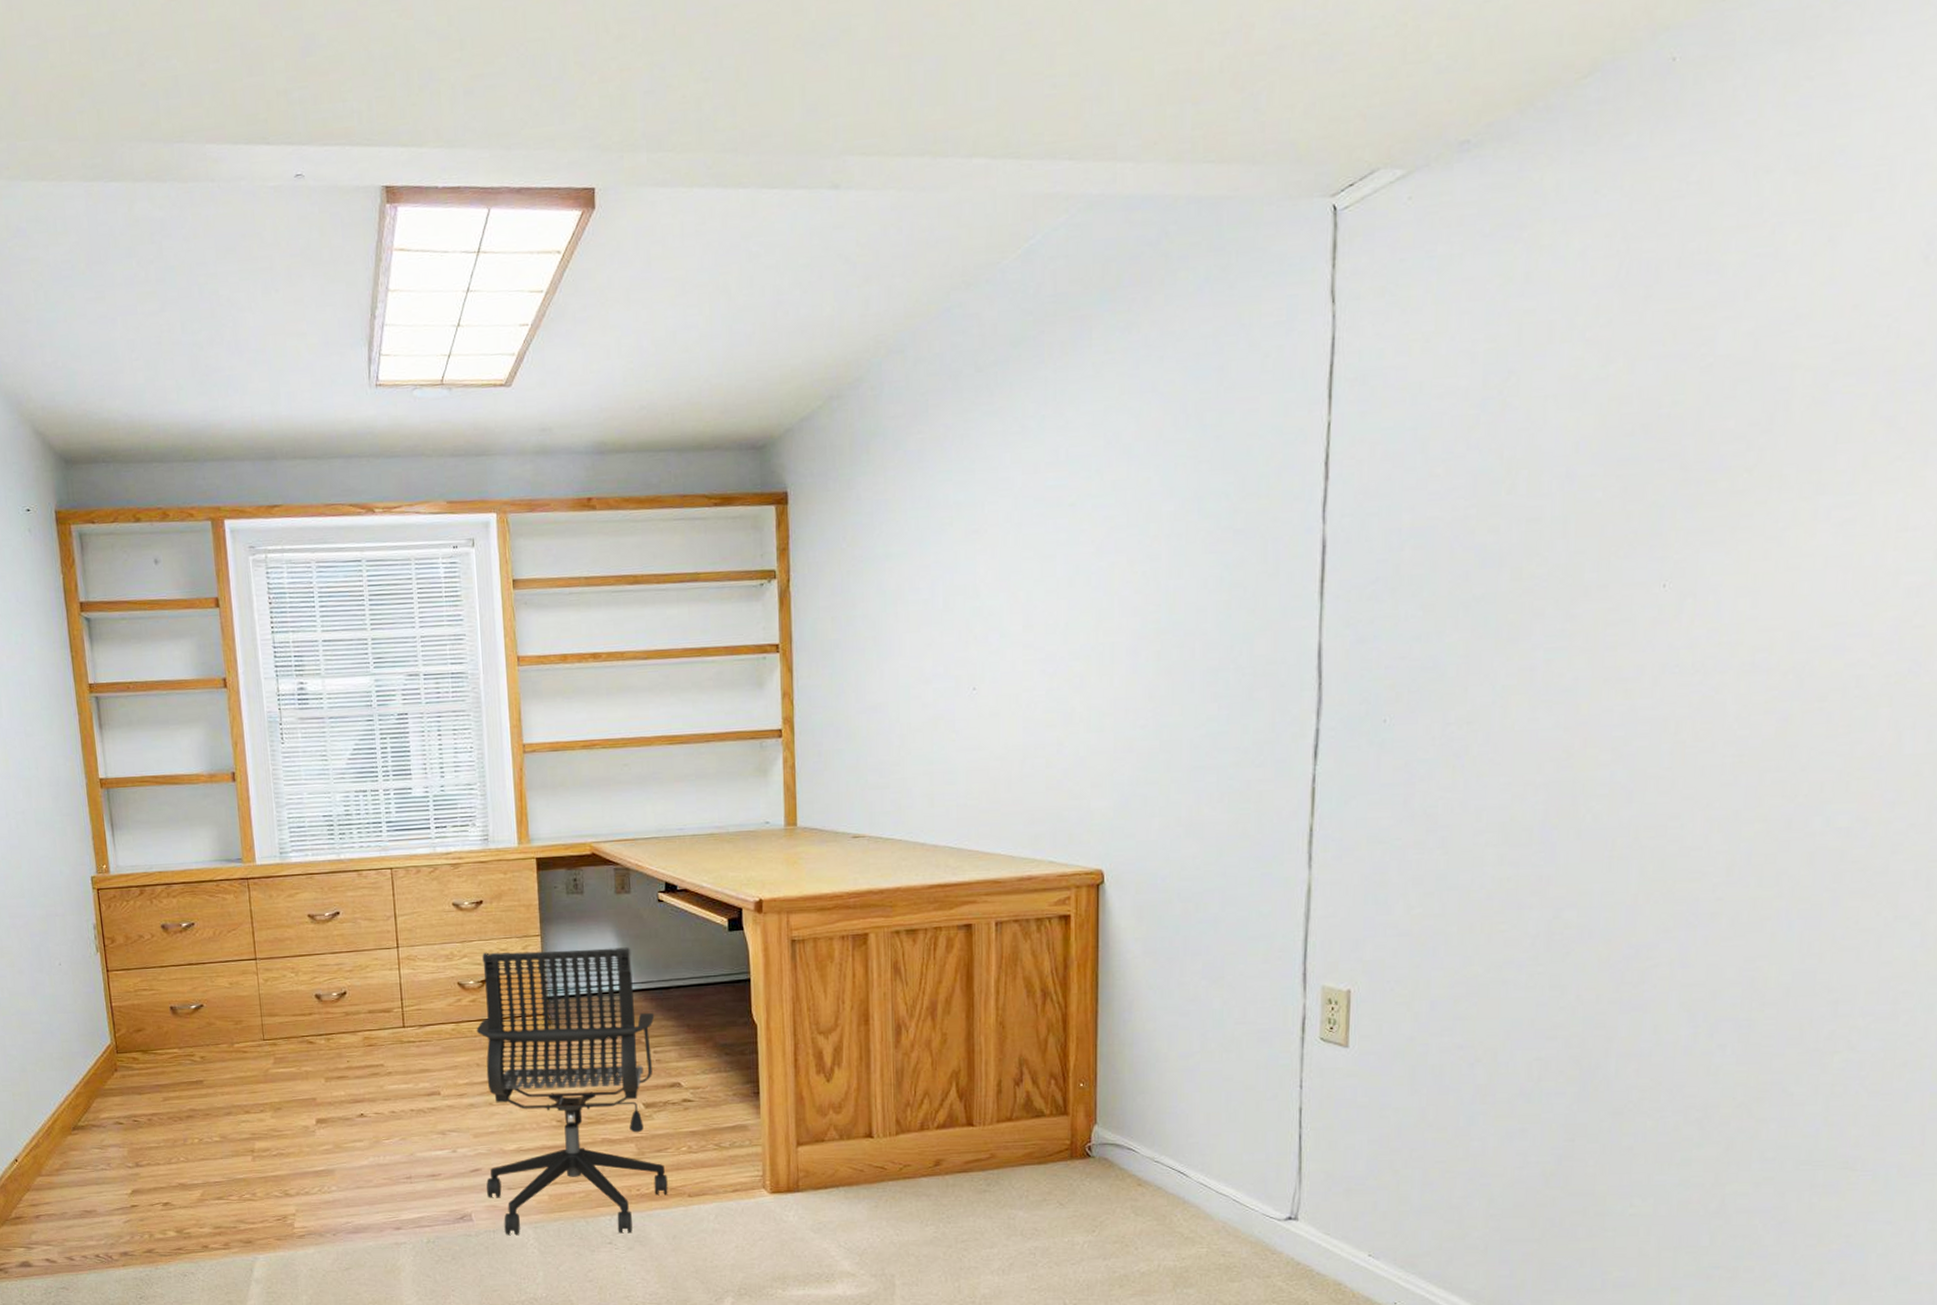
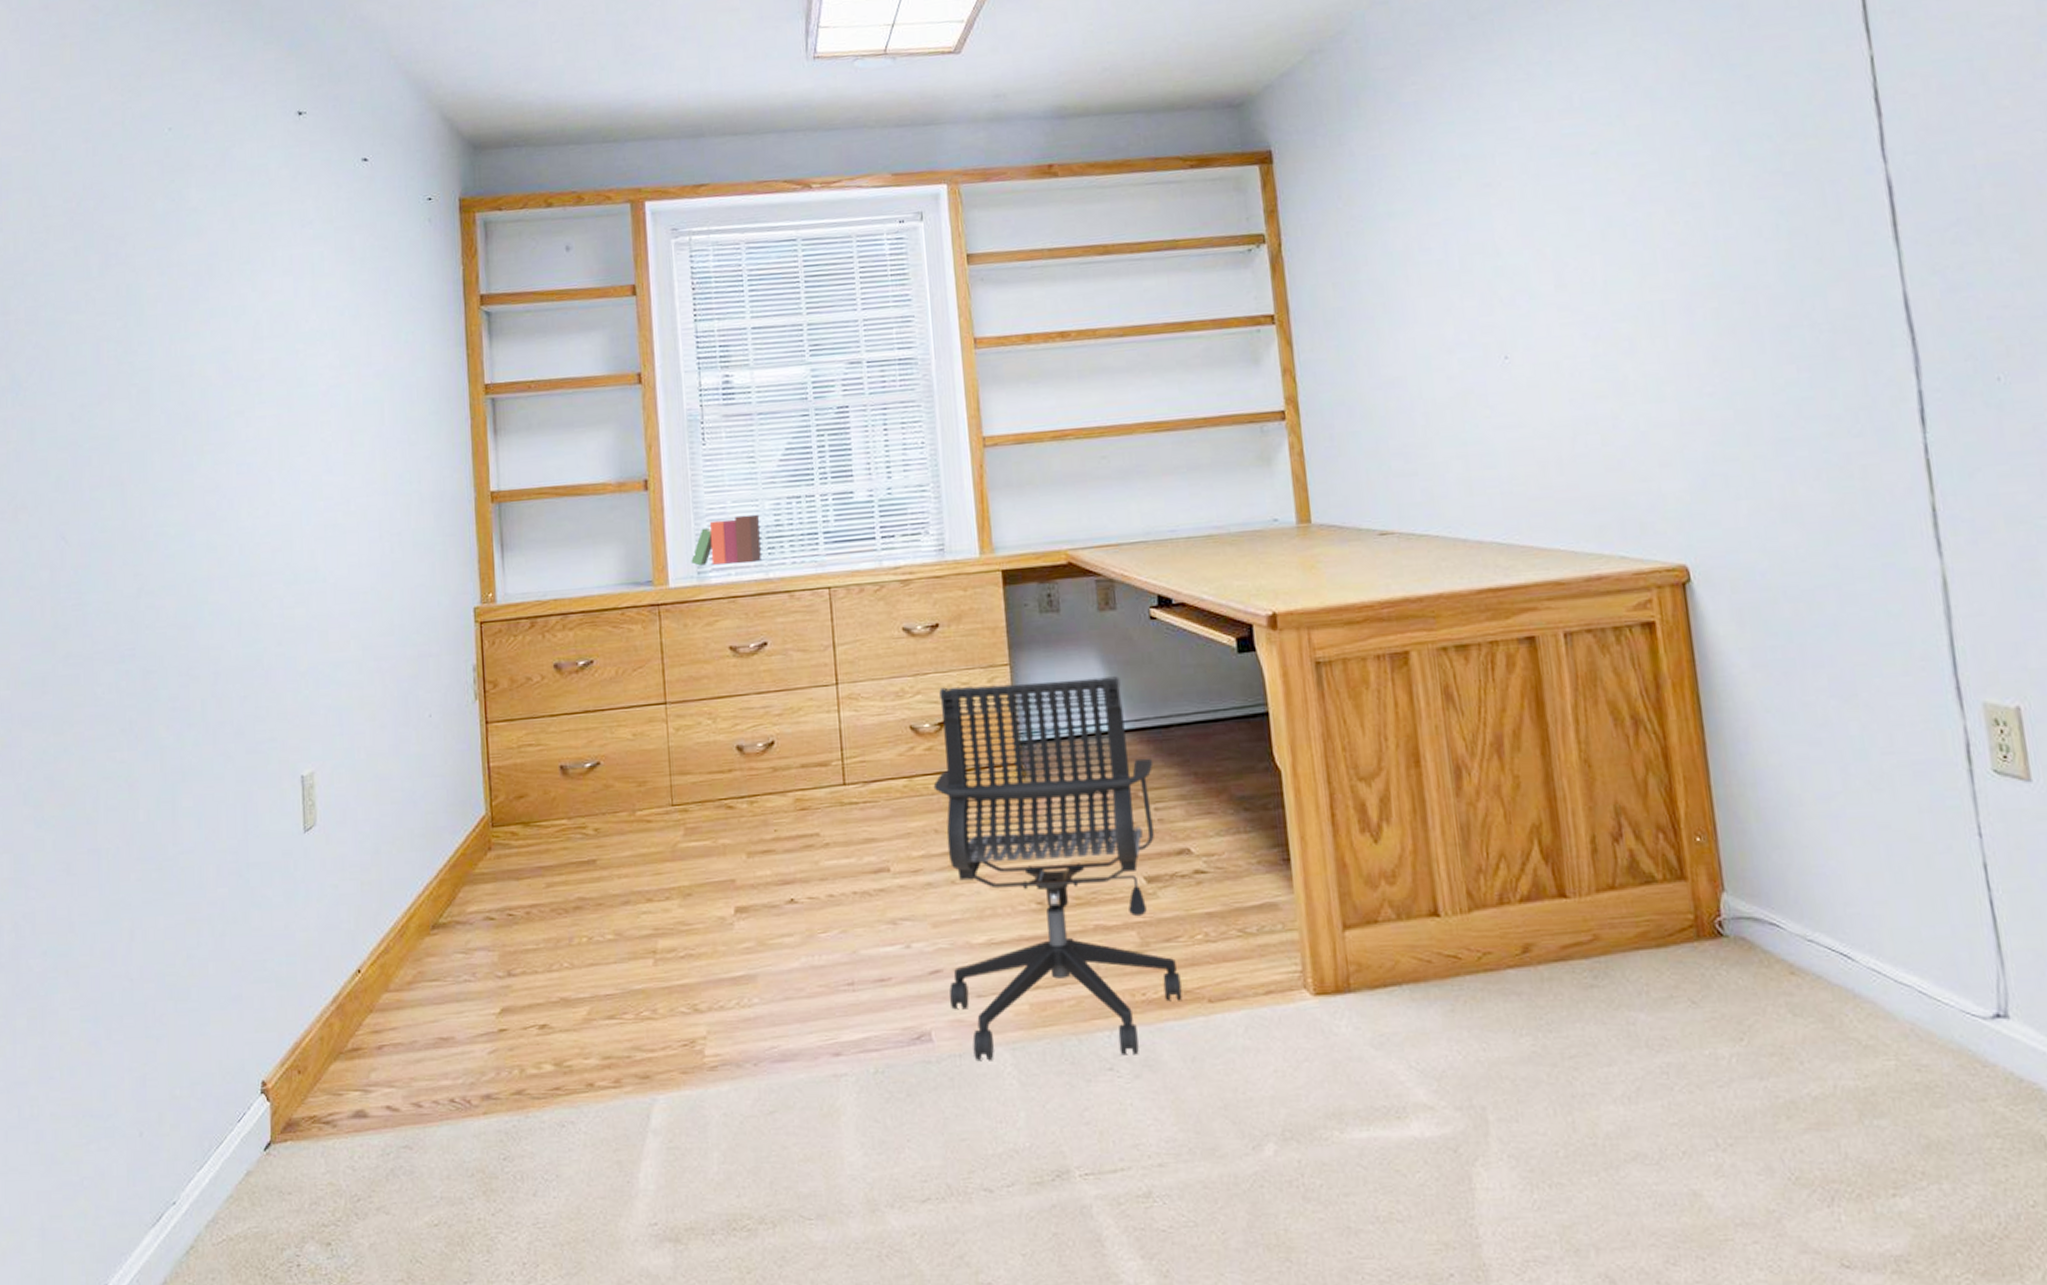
books: none [274,804,334,847] -> present [691,514,761,566]

